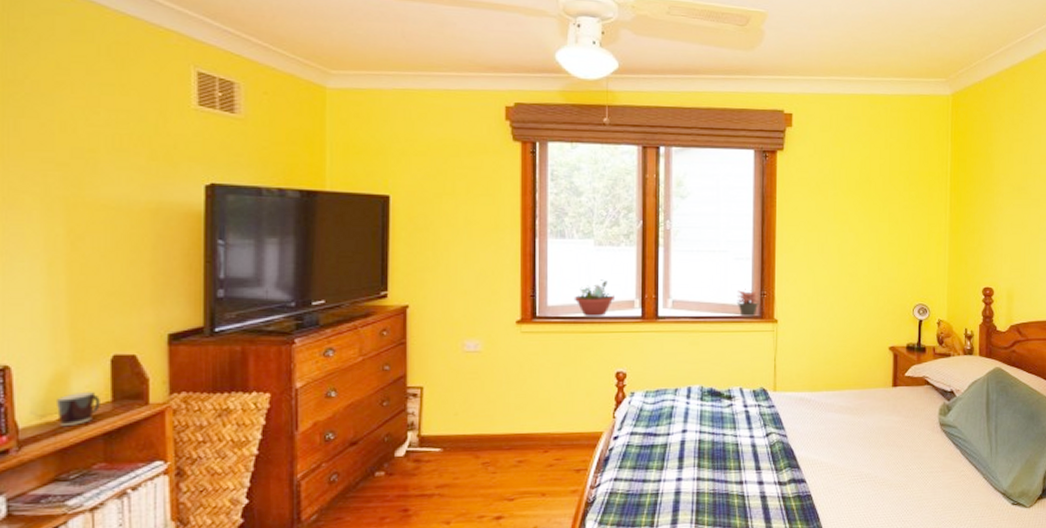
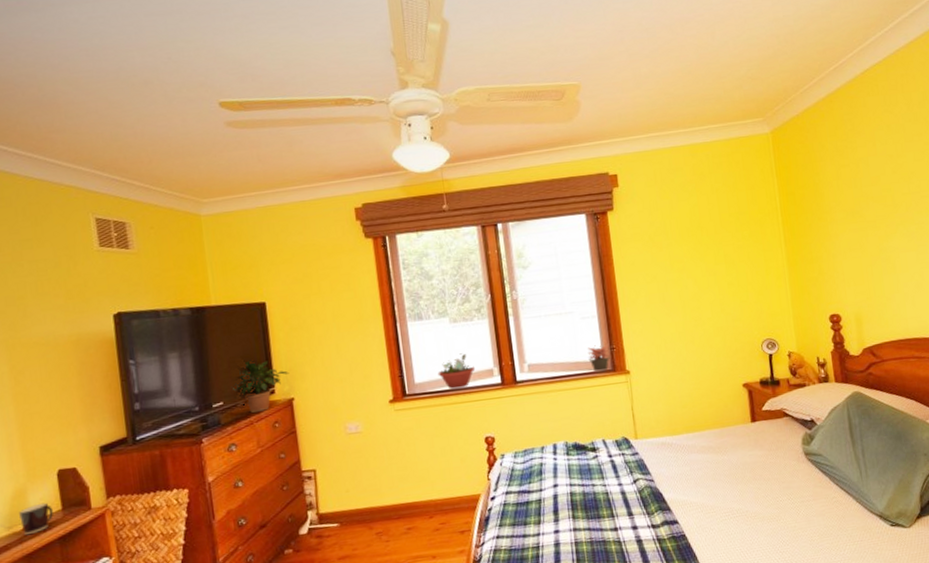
potted plant: none [337,257,407,317] -> present [231,360,290,414]

